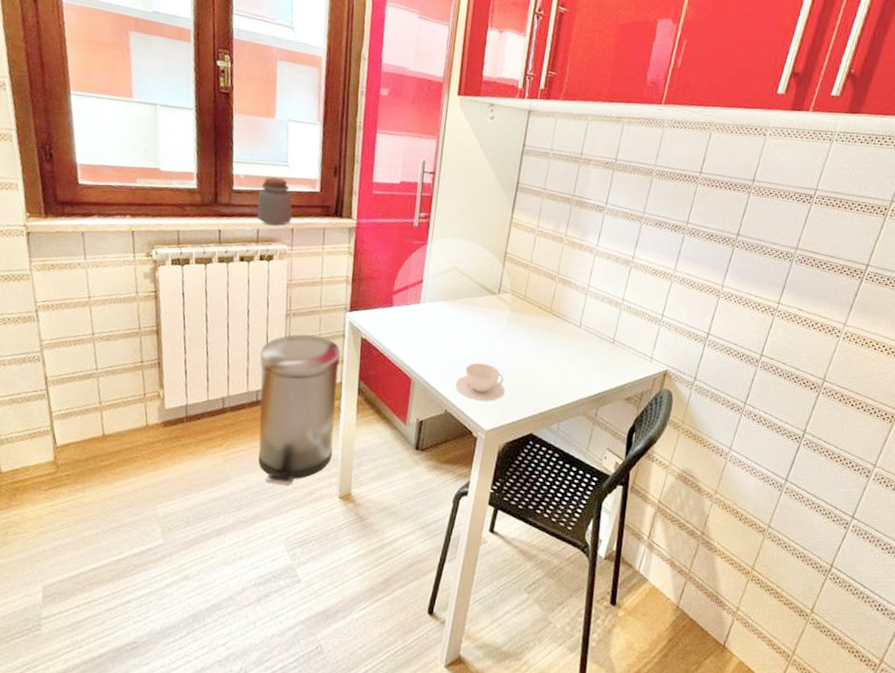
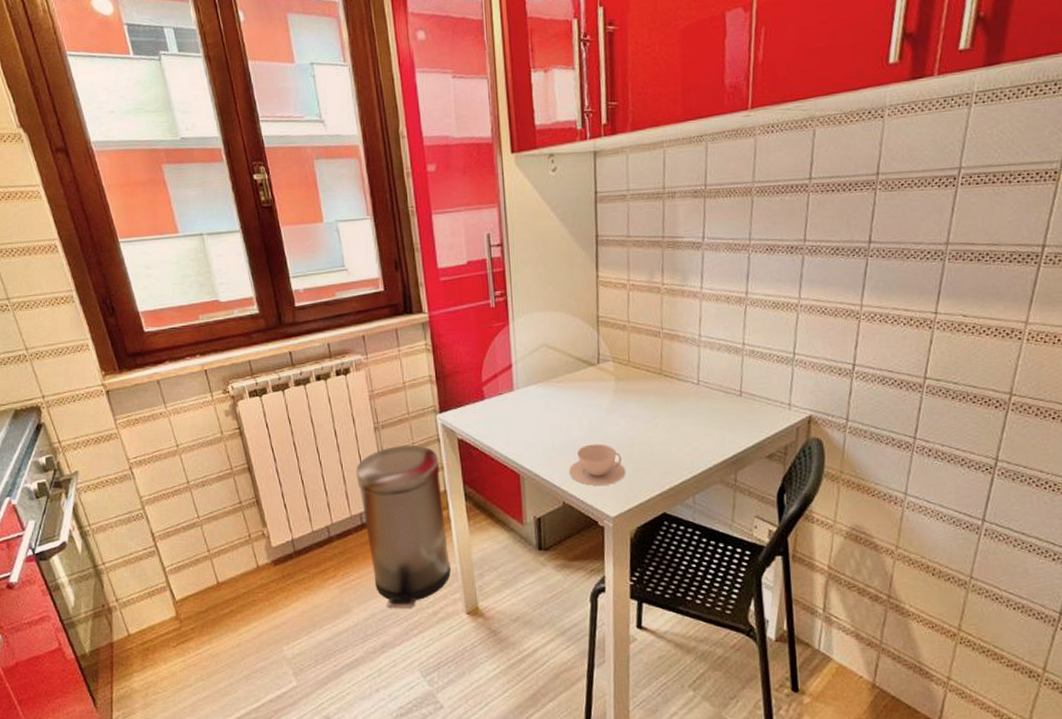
jar: present [256,177,293,225] -> none [322,285,360,336]

